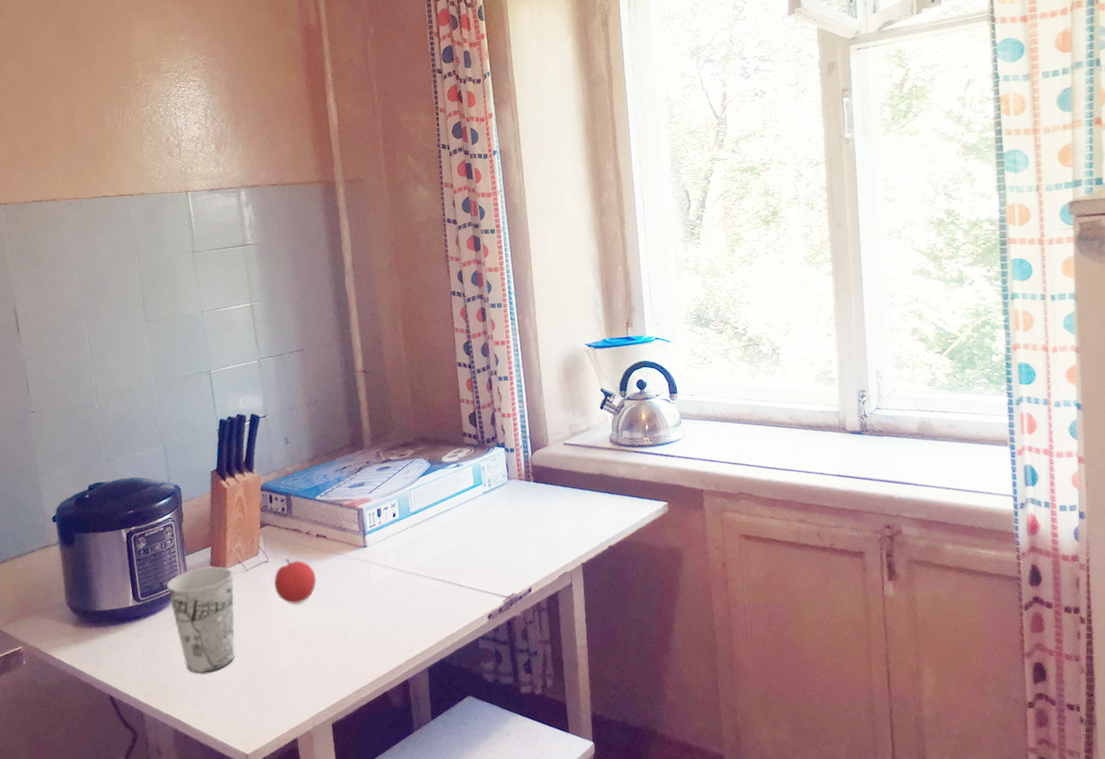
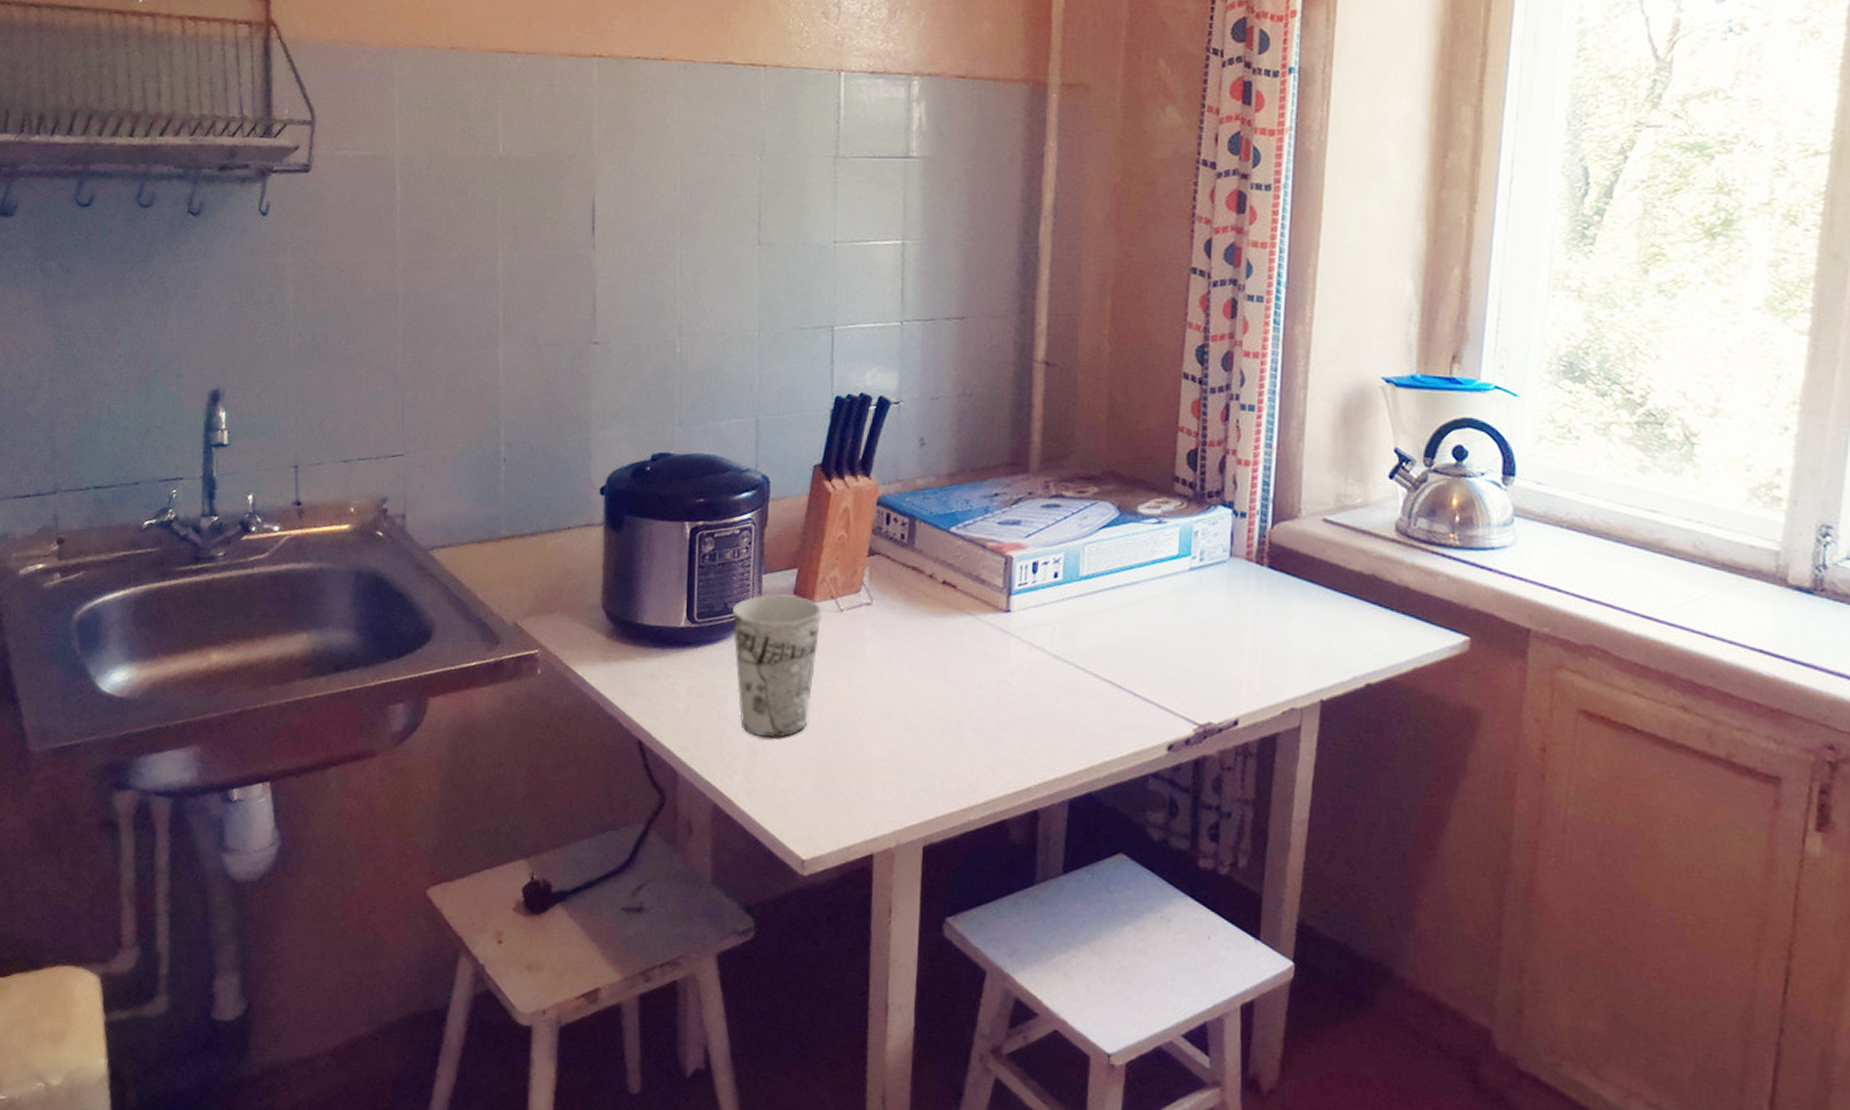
fruit: present [274,559,316,604] -> none [874,606,933,671]

